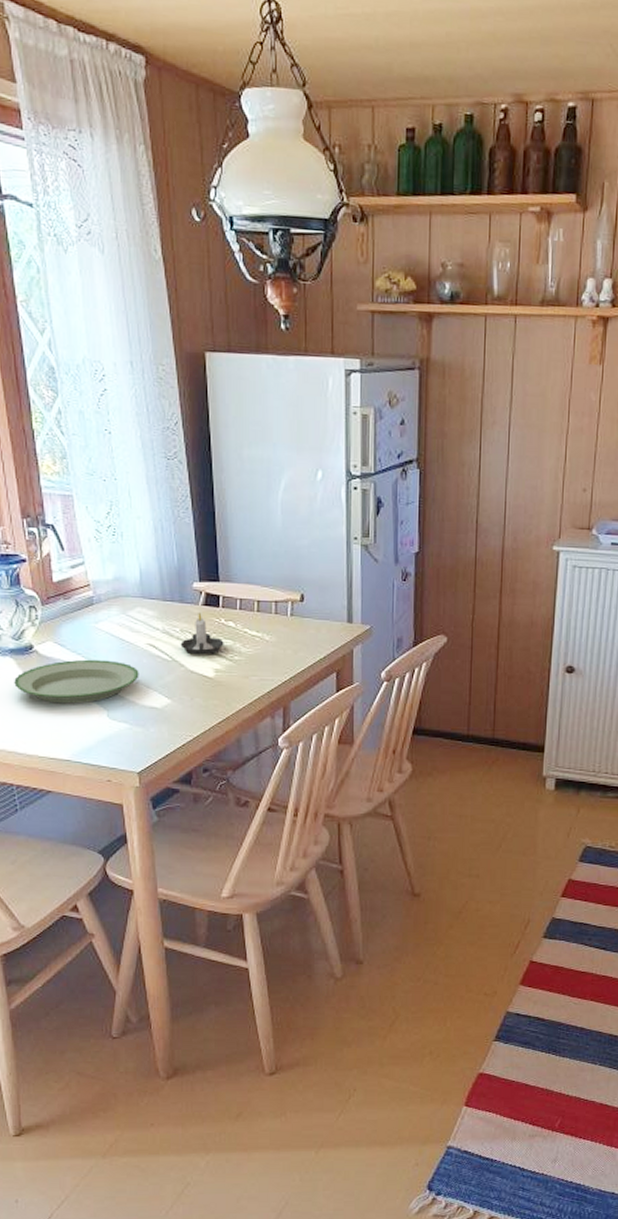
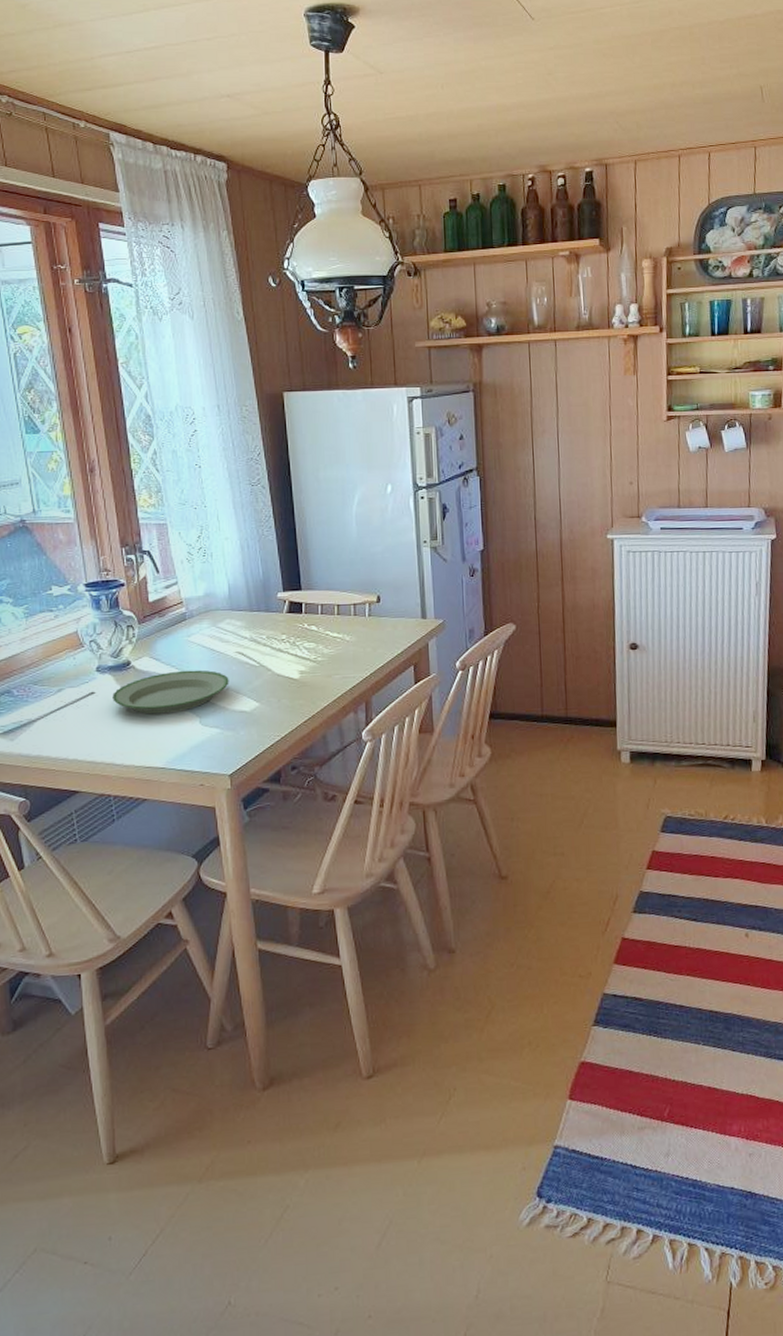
candle: present [180,612,224,655] -> none [267,619,308,659]

